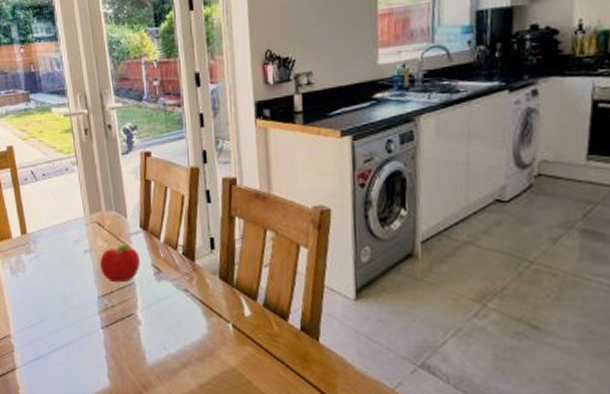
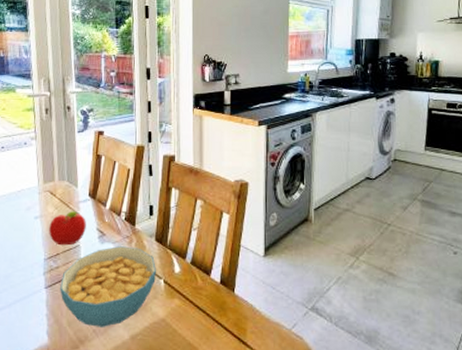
cereal bowl: none [117,284,223,374] -> present [60,246,156,327]

